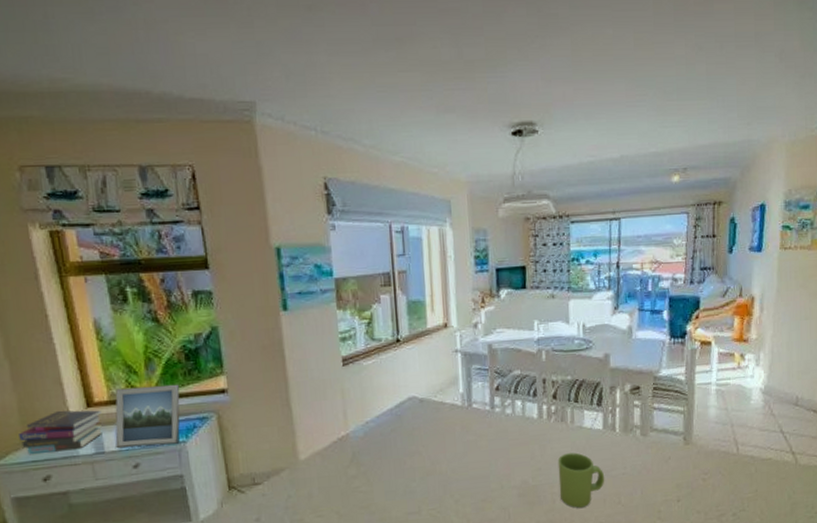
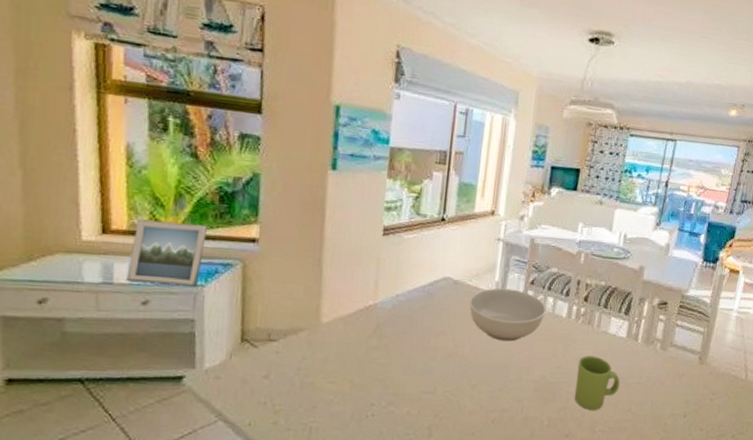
books: present [19,410,102,454] -> none [19,232,117,276]
bowl: none [437,398,516,452] -> present [468,288,547,342]

